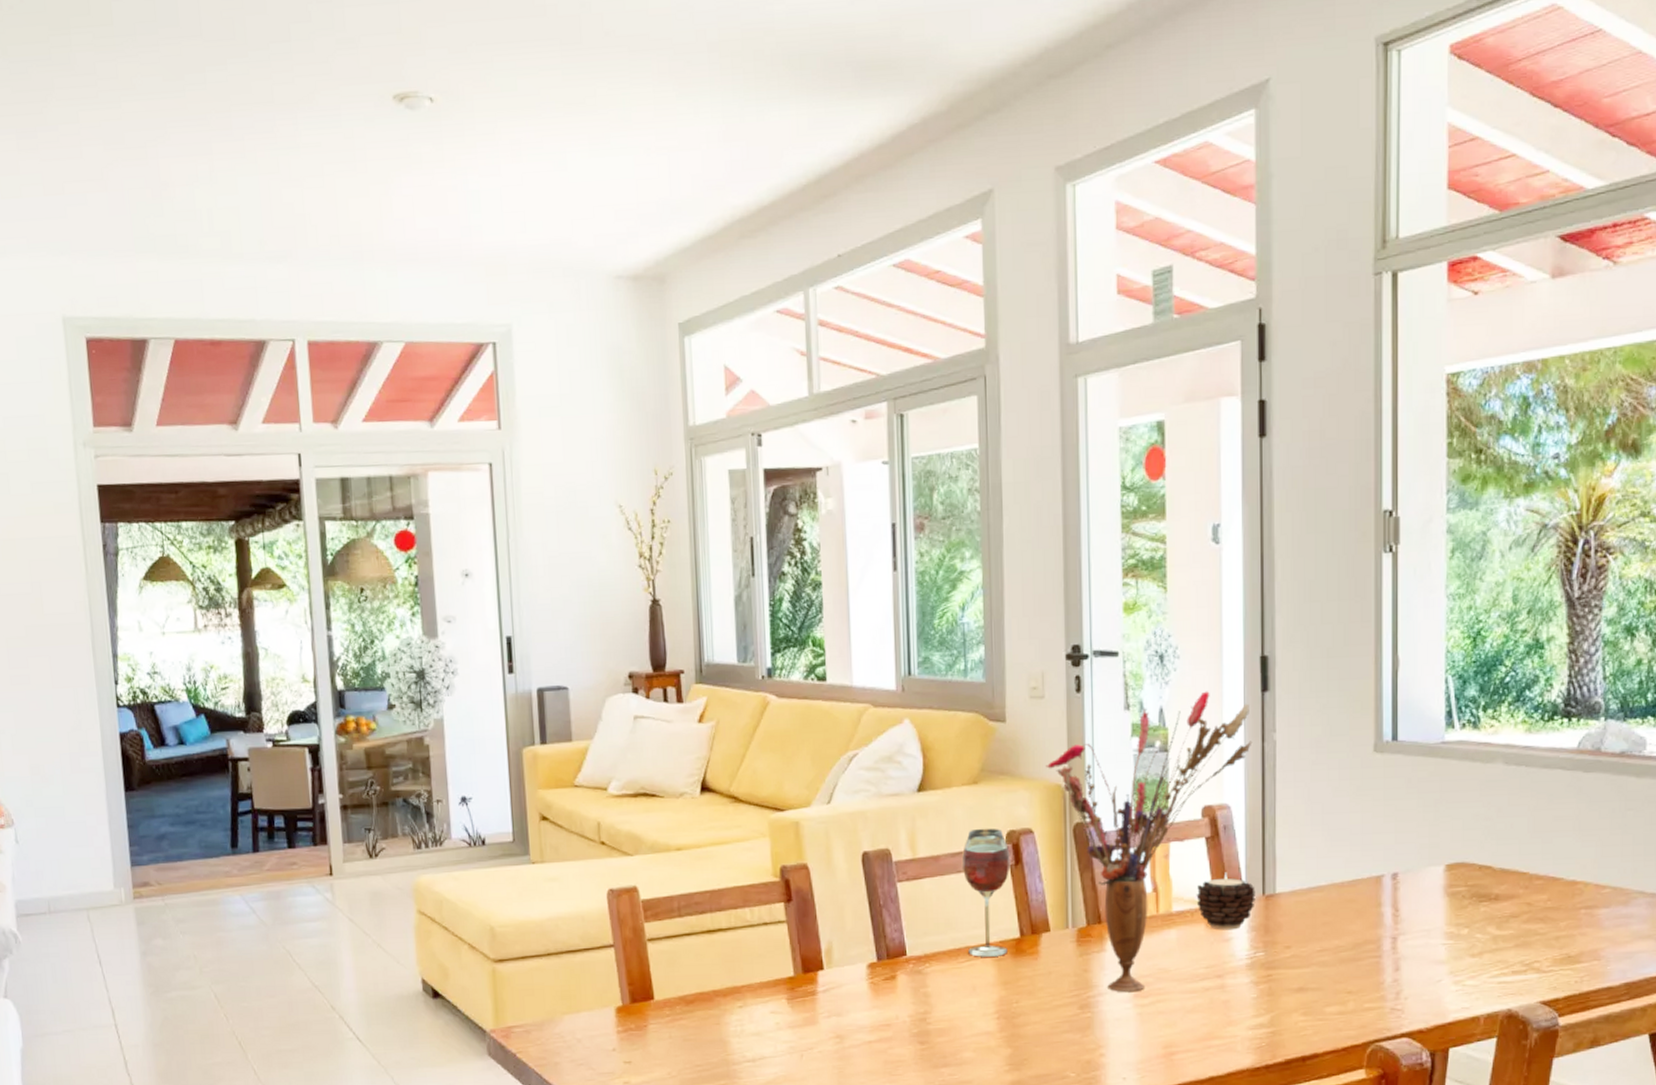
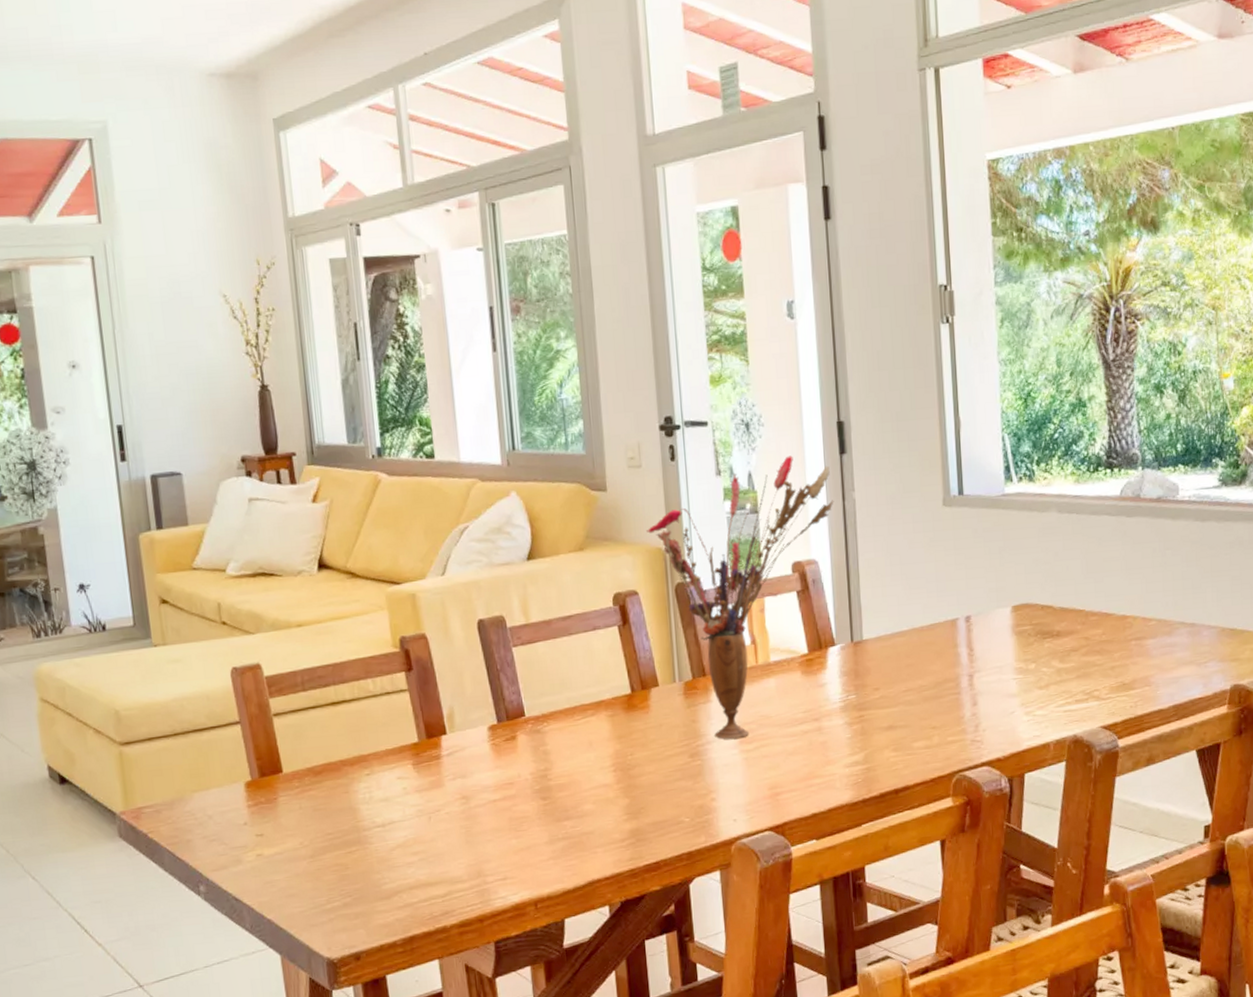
wineglass: present [961,828,1011,957] -> none [572,591,620,714]
candle: present [1196,872,1256,930] -> none [791,622,845,677]

